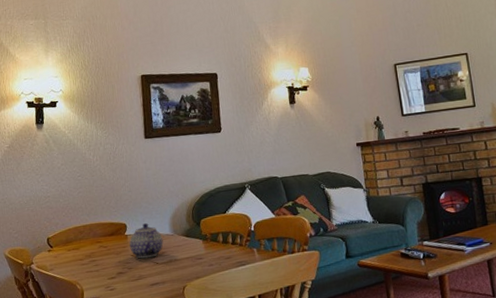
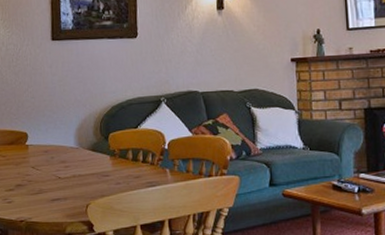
teapot: present [129,223,164,259] -> none [30,134,67,172]

